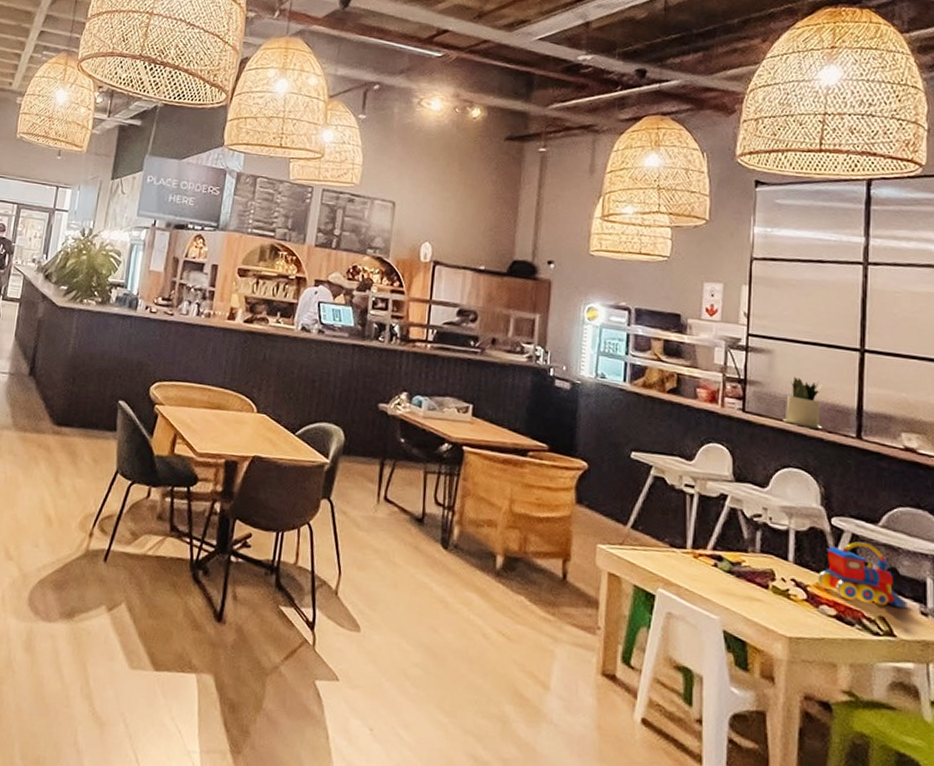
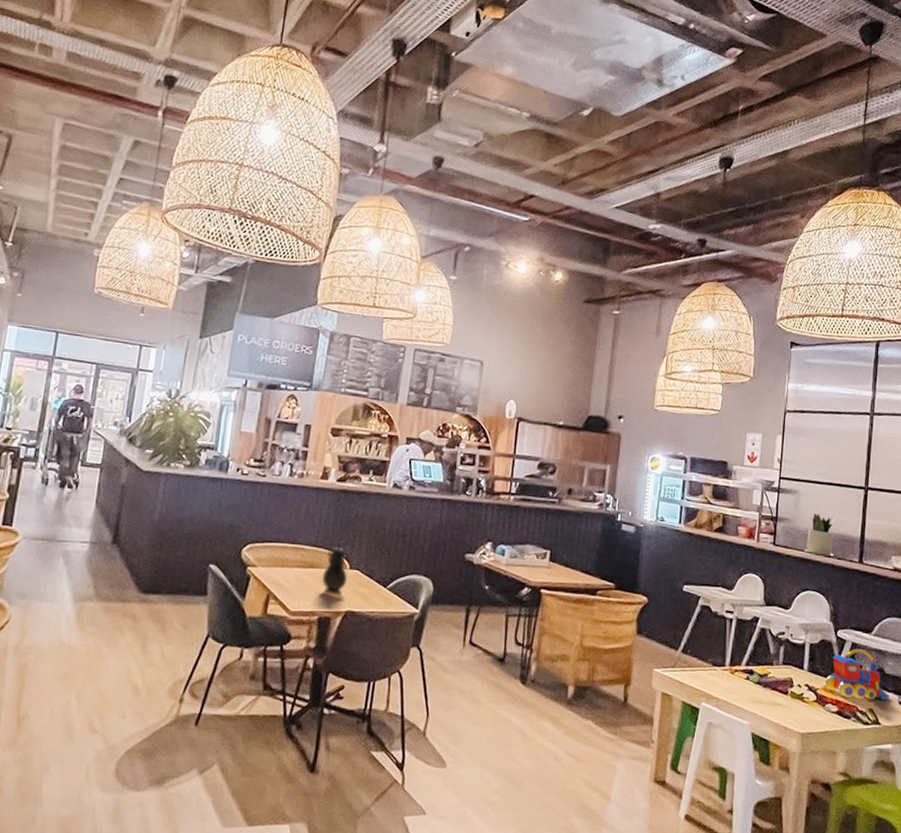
coffeepot: none [229,383,255,439] -> present [322,541,348,595]

